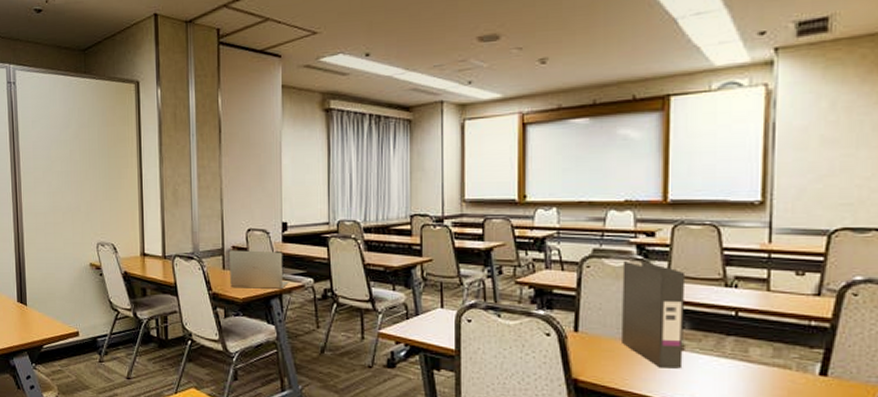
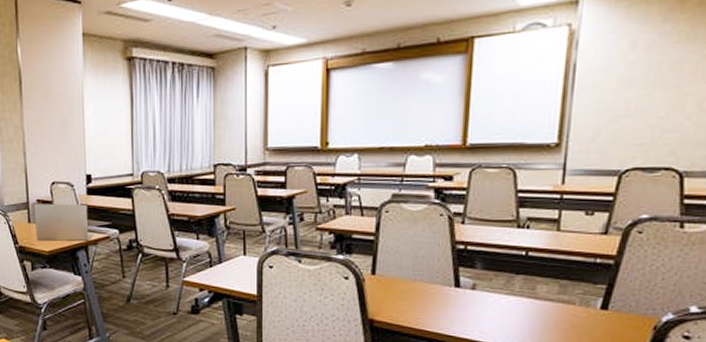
binder: present [622,260,686,369] -> none [417,204,481,307]

